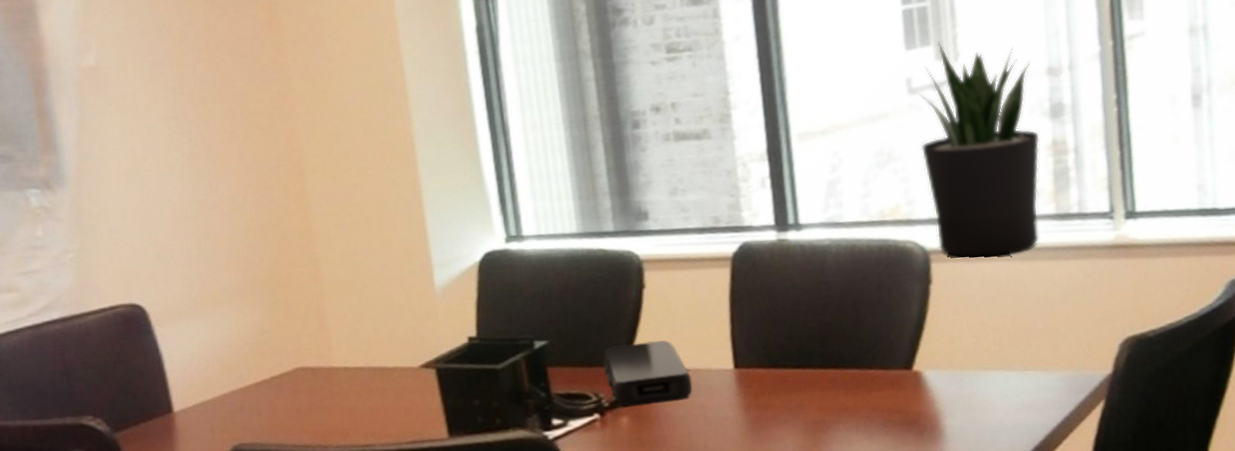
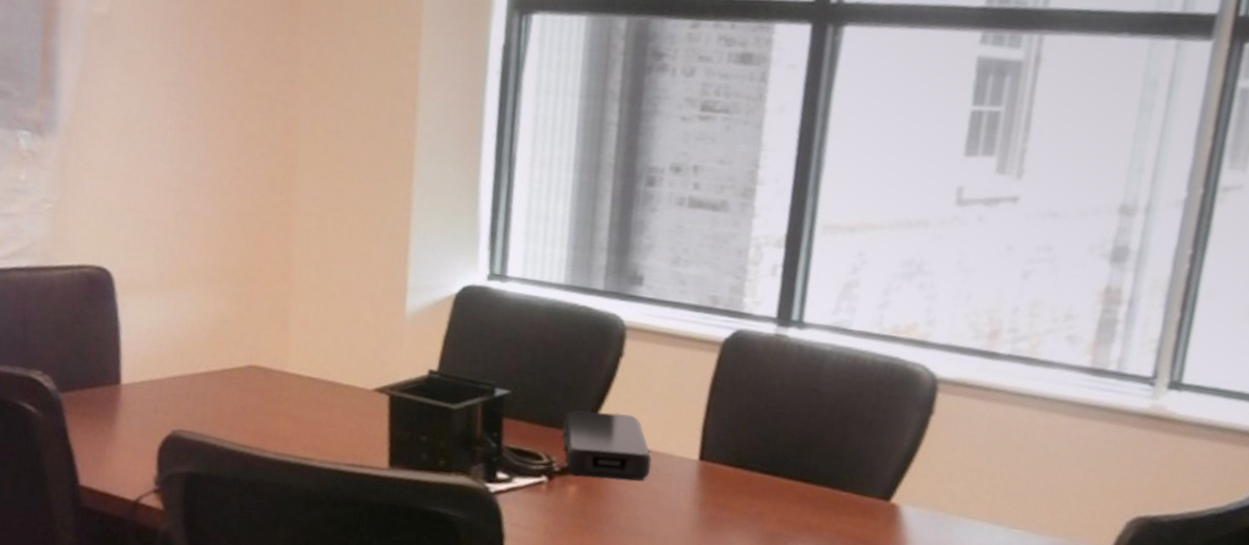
planter: present [918,41,1040,259] -> none [950,153,1103,402]

